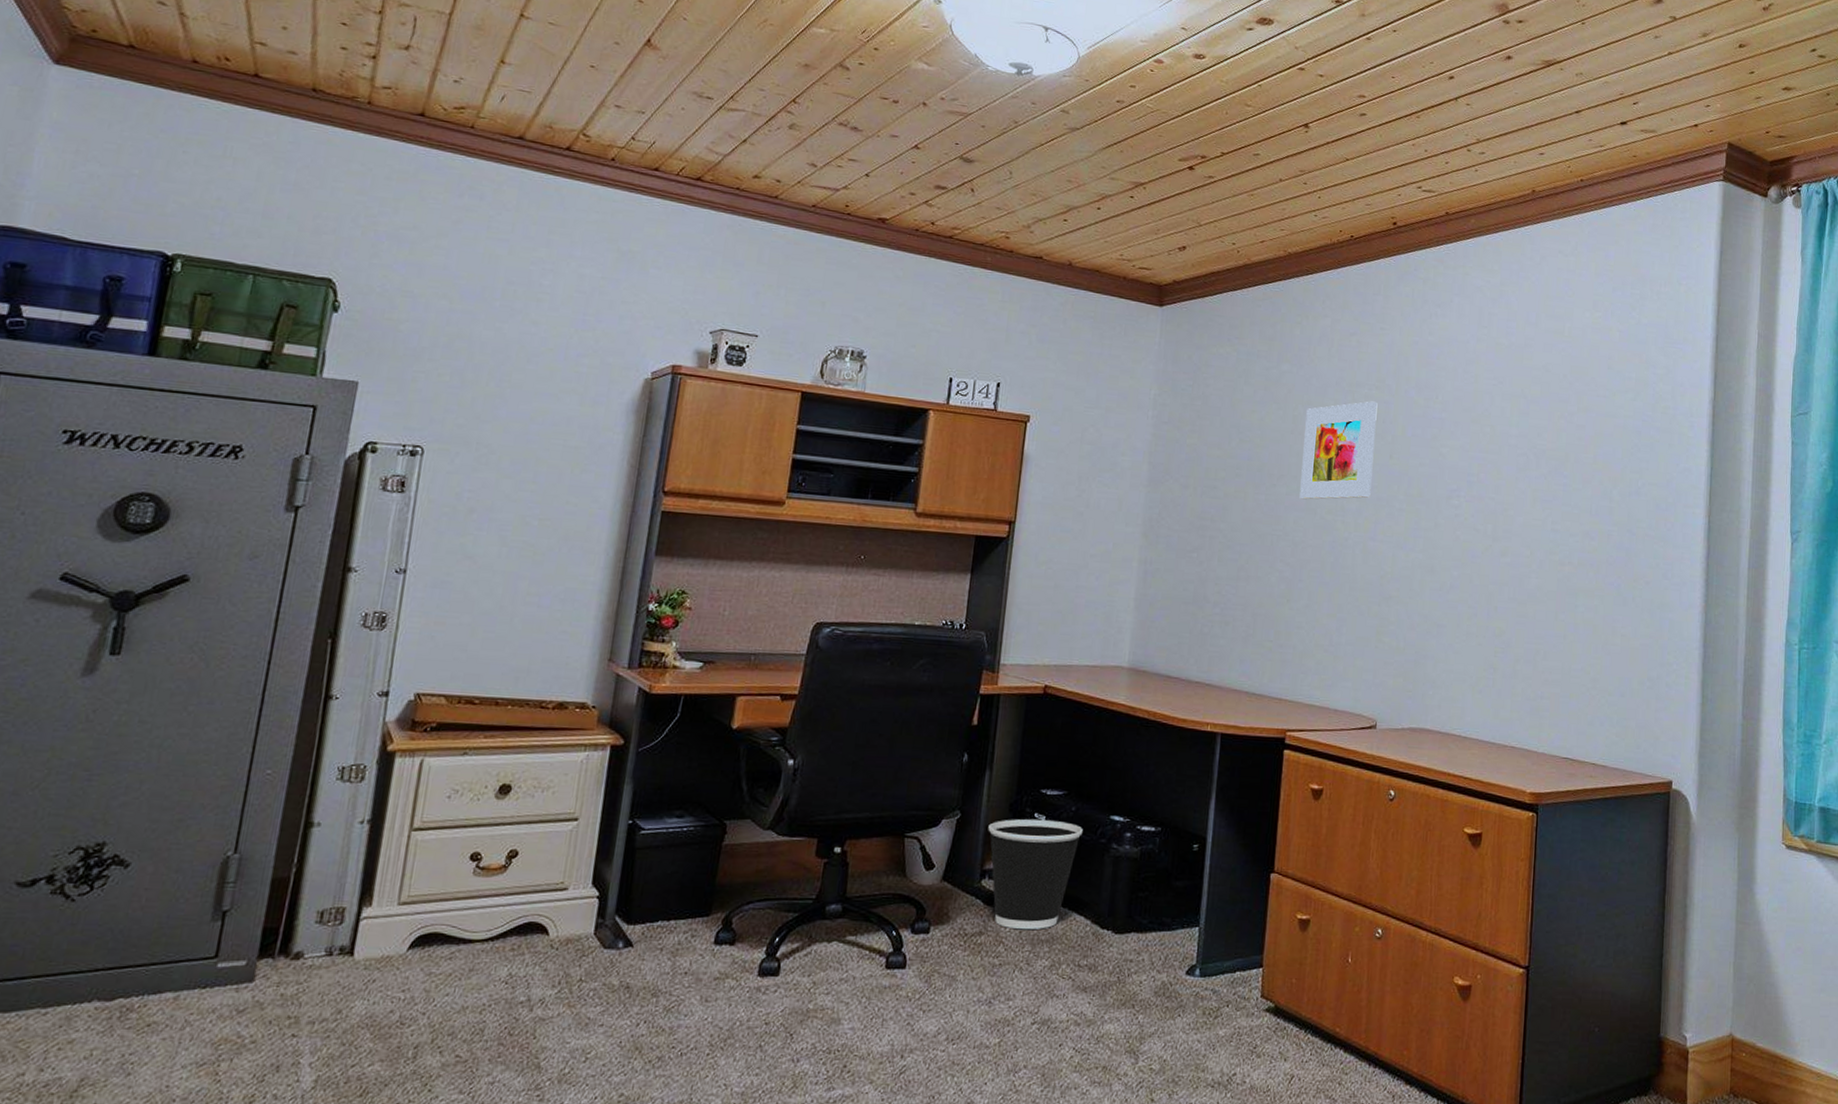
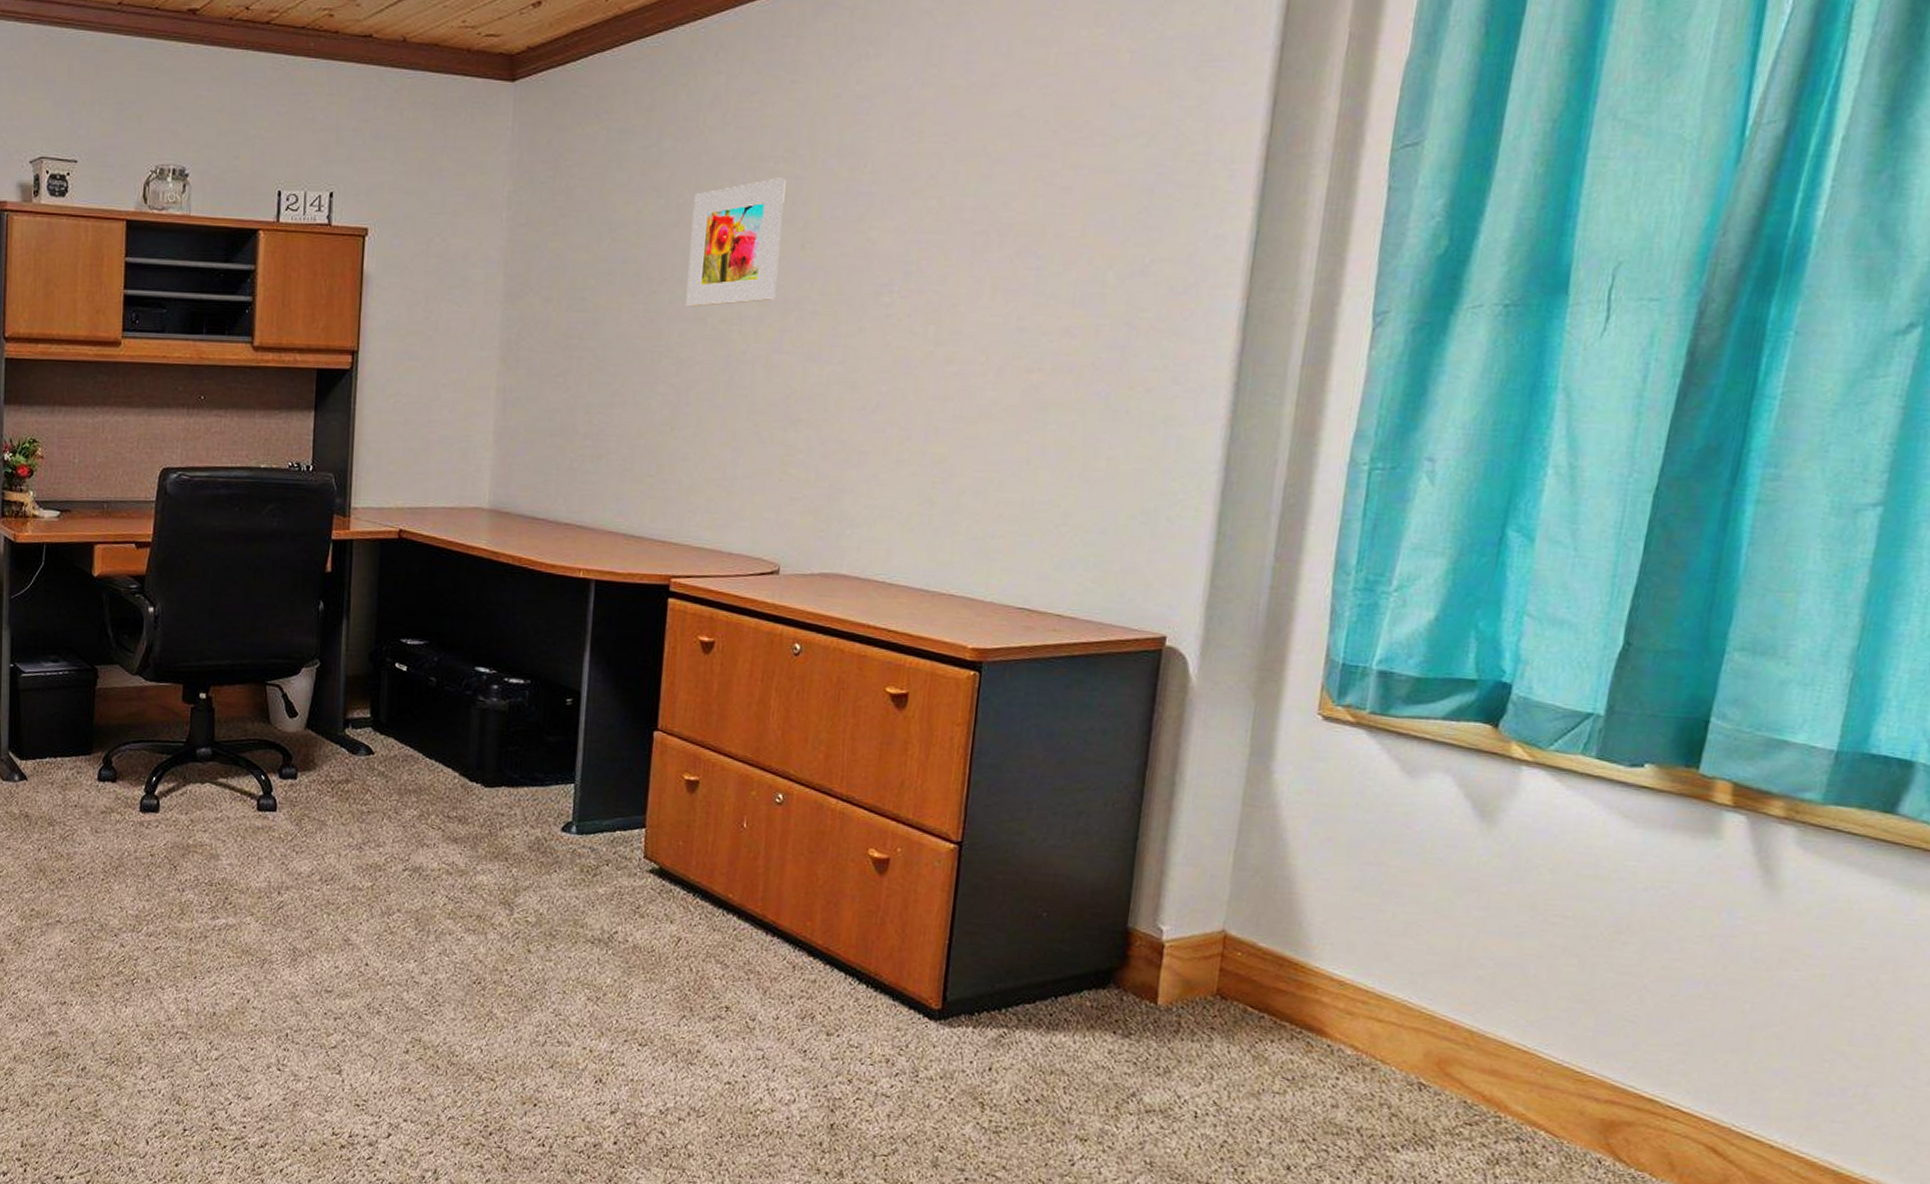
wastebasket: present [988,819,1083,930] -> none [348,668,447,780]

